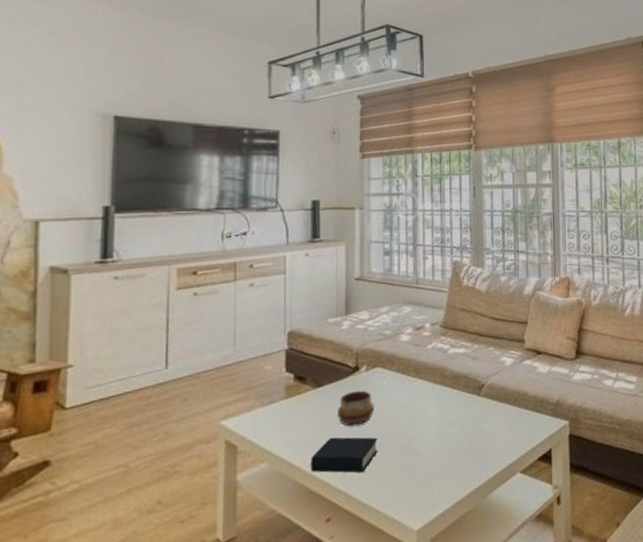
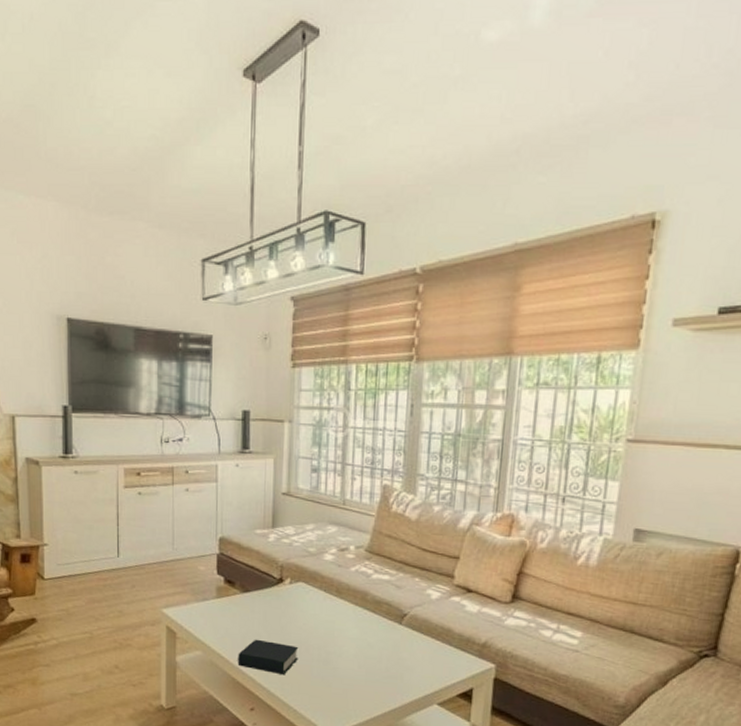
decorative bowl: present [338,390,374,427] -> none [262,600,296,633]

